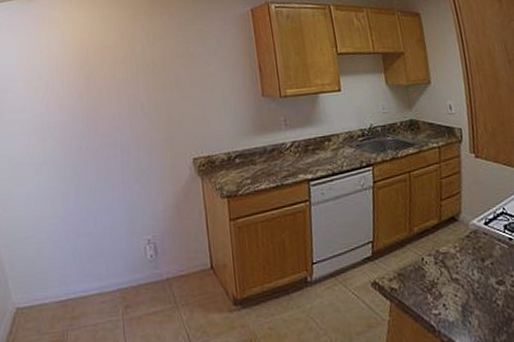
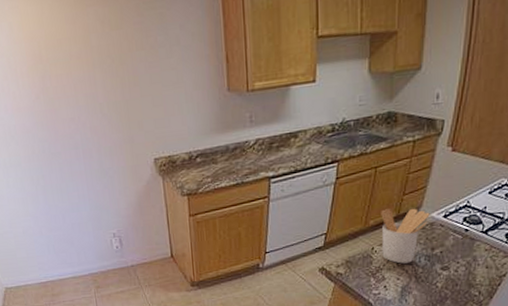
utensil holder: none [423,214,471,277] -> present [381,208,430,264]

